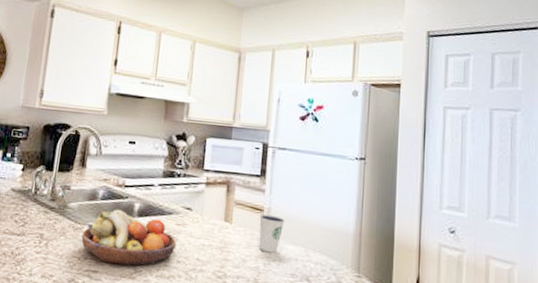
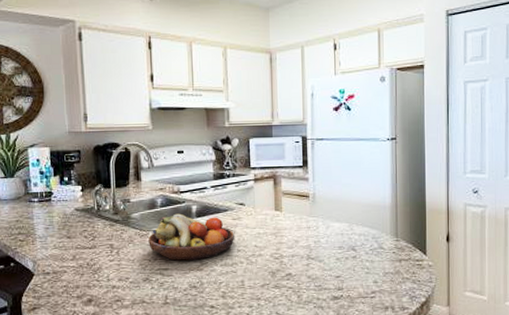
dixie cup: present [258,214,285,253] -> none [306,199,329,232]

